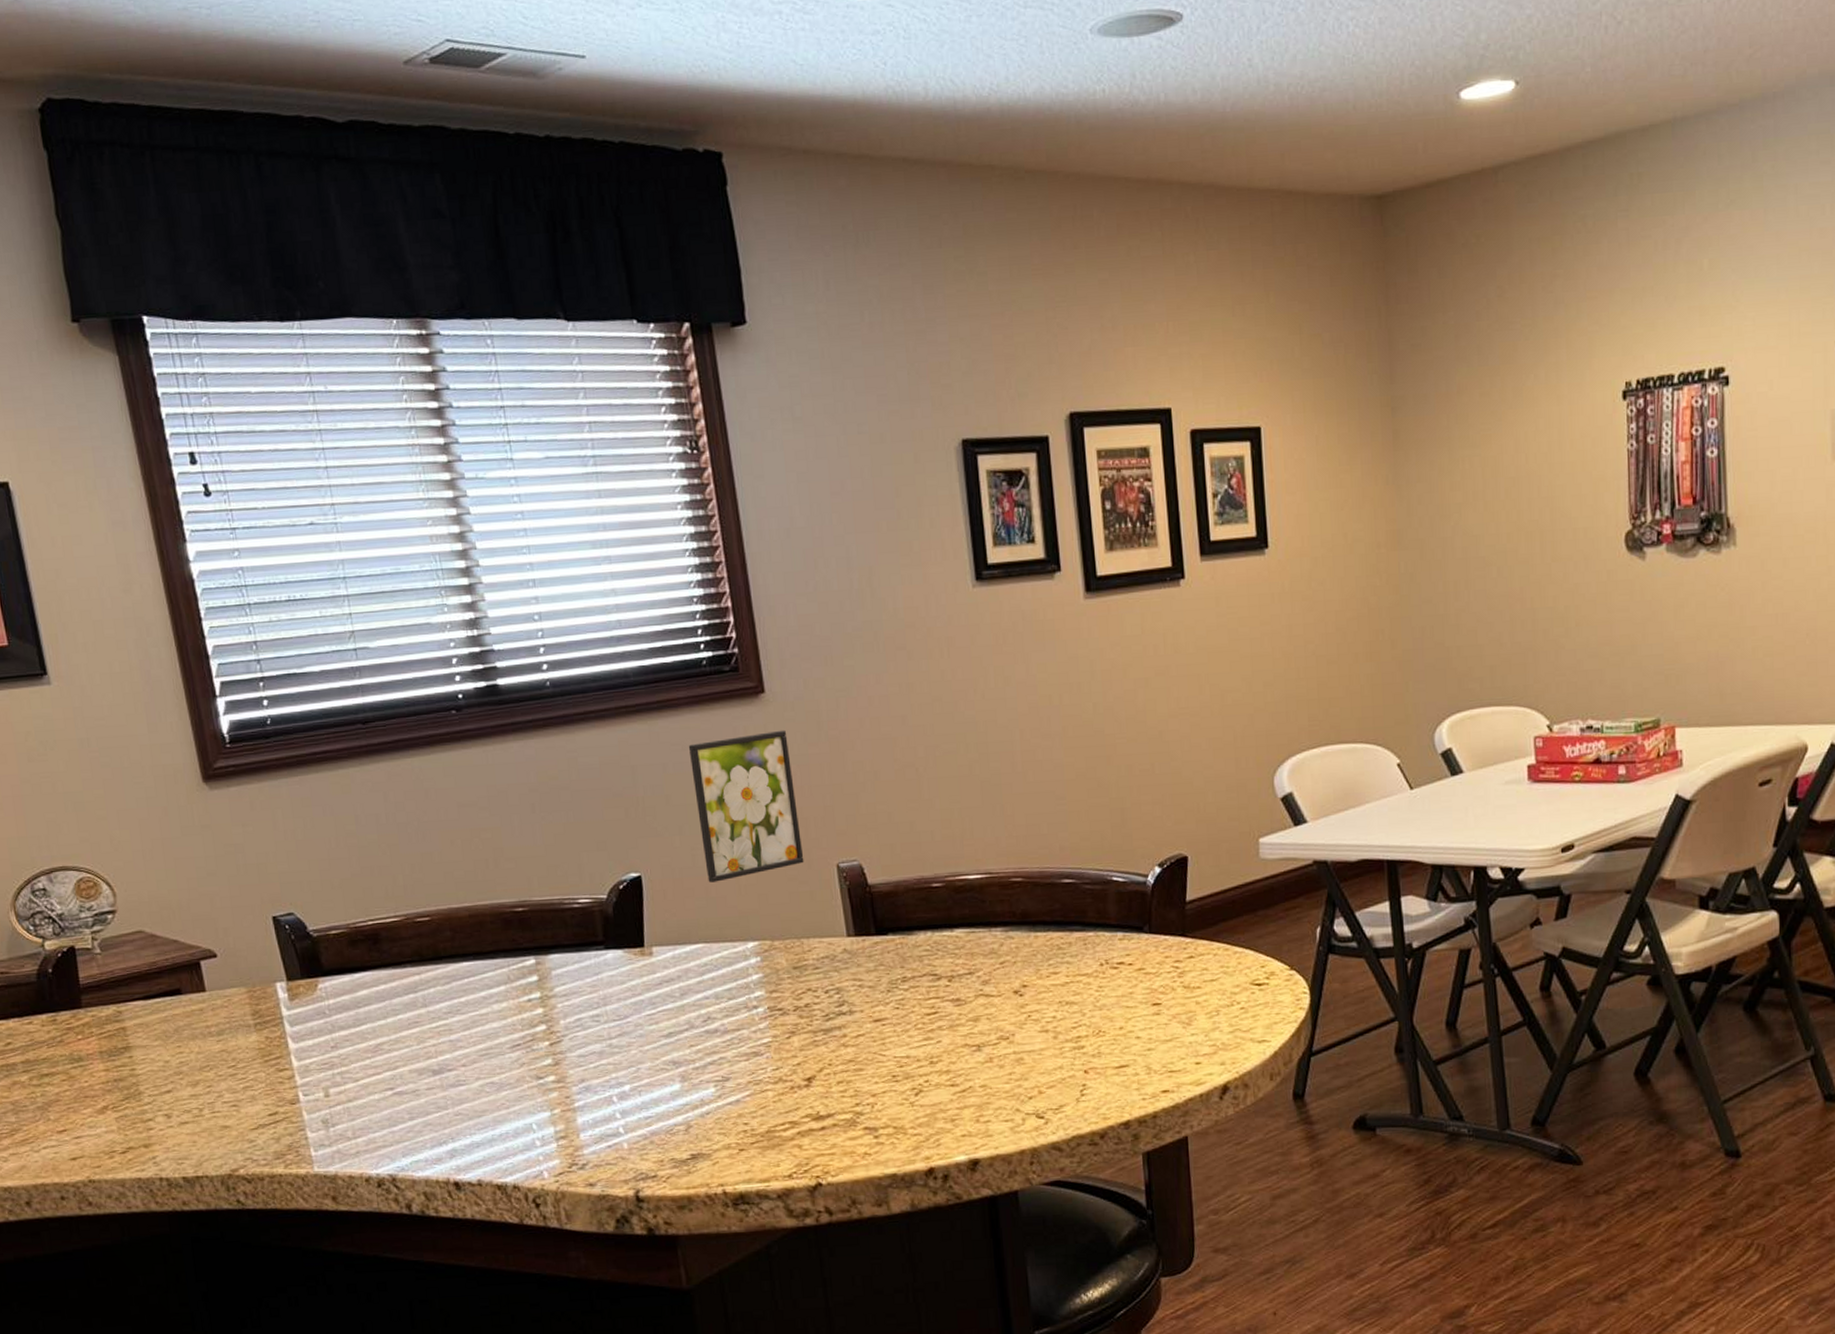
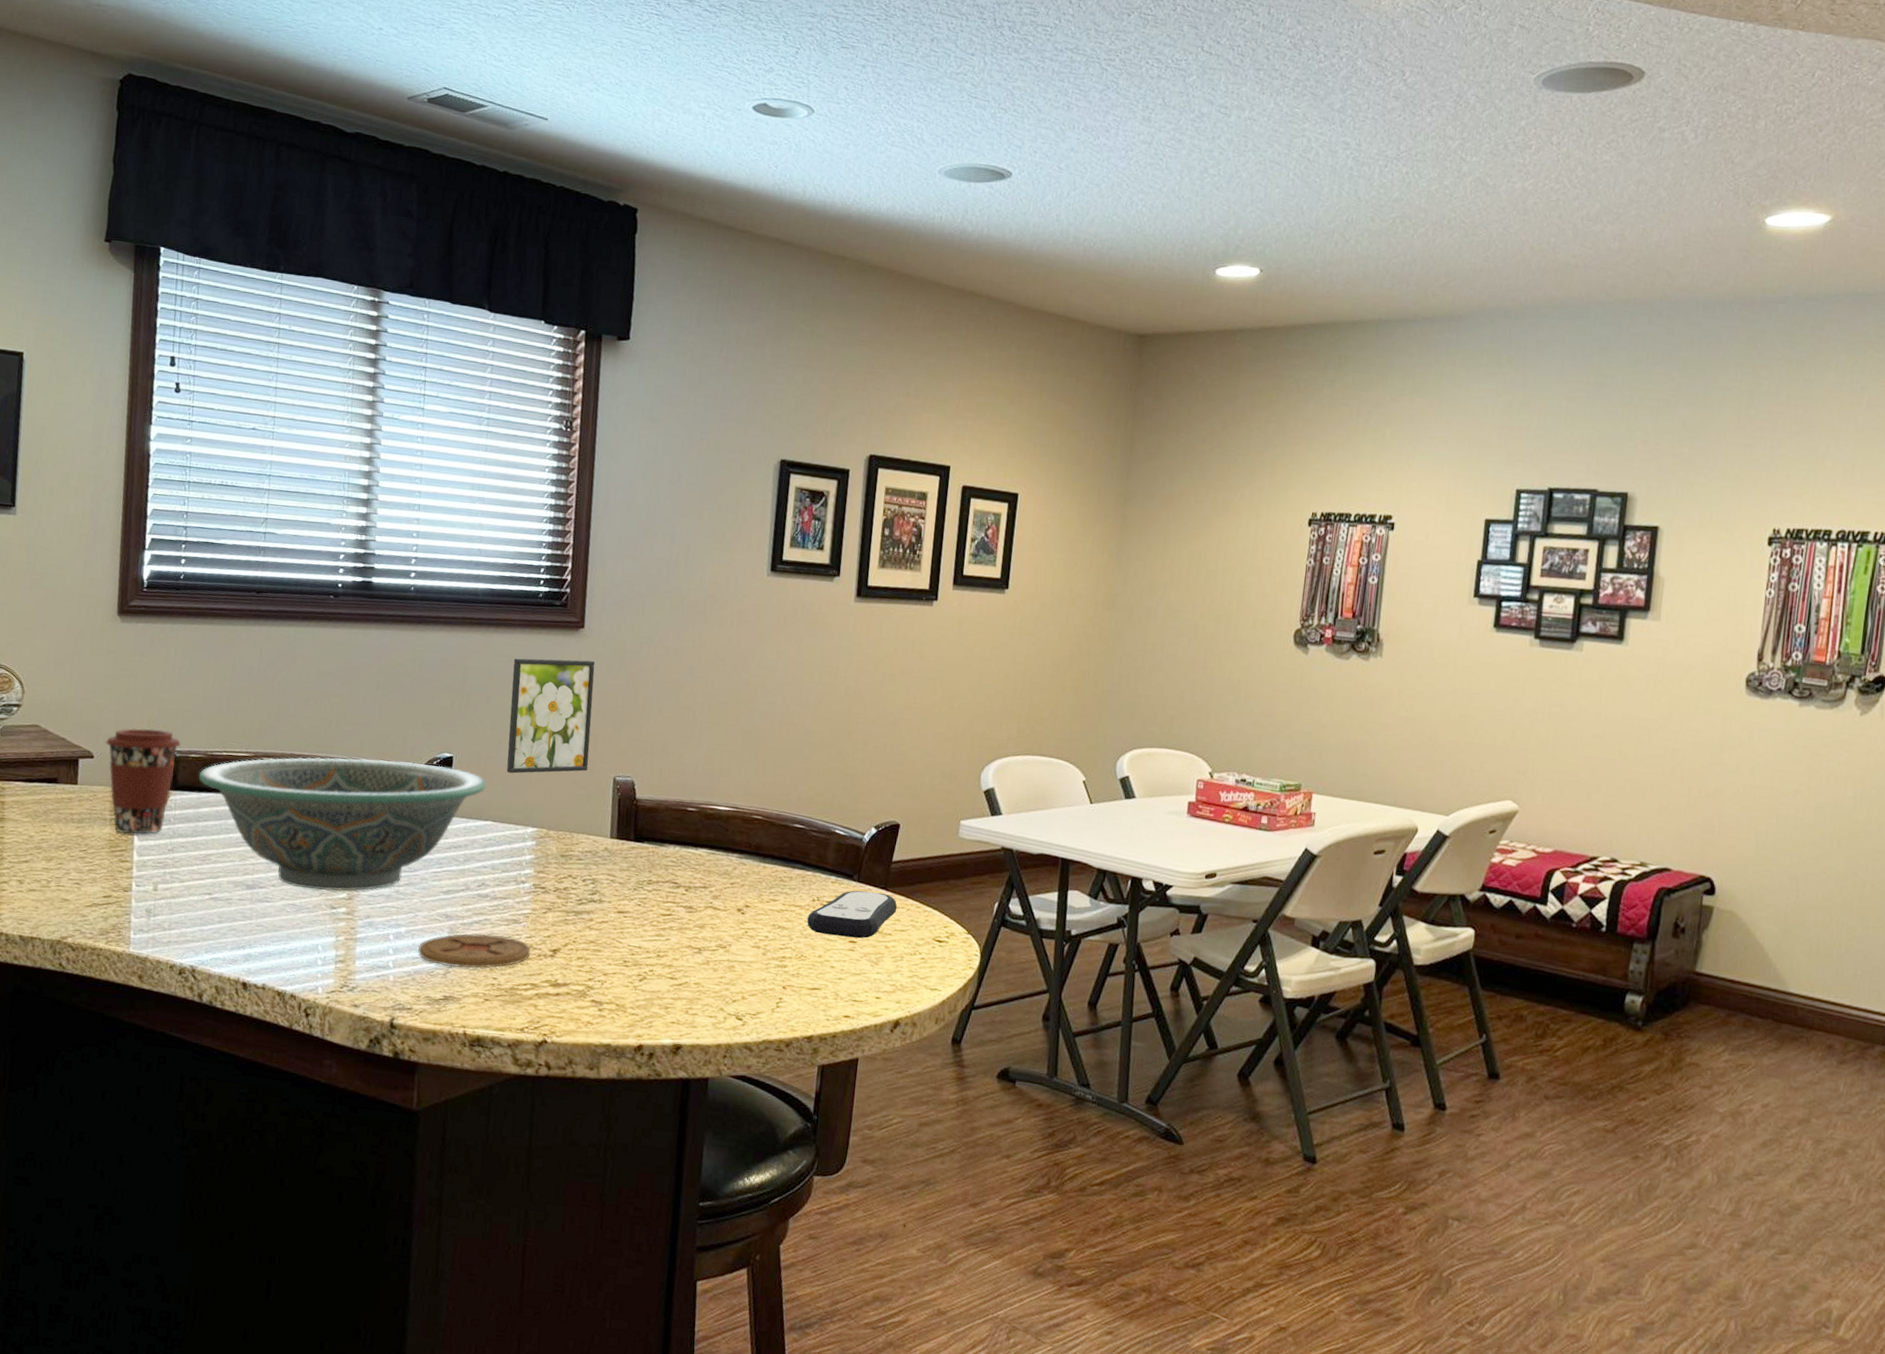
coffee cup: none [227,908,319,1039] -> present [106,728,181,834]
decorative bowl: none [345,889,688,1063] -> present [198,757,487,892]
coaster: none [649,1073,782,1121] -> present [417,933,531,969]
remote control: none [1098,941,1202,1002] -> present [807,890,898,939]

